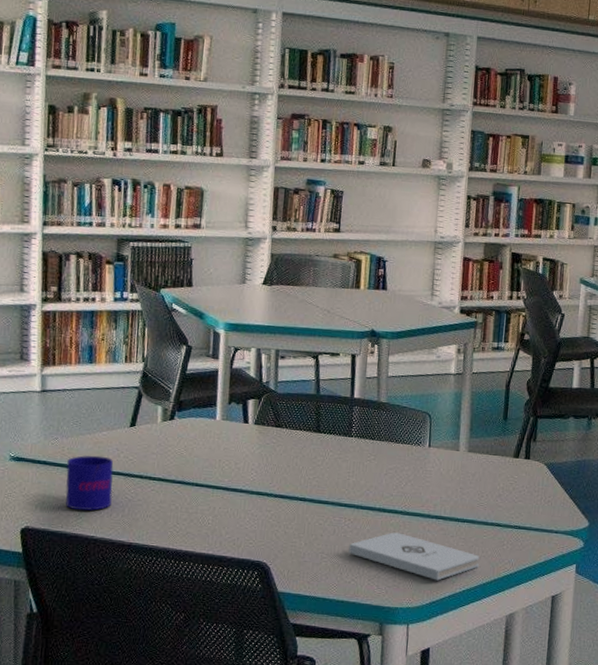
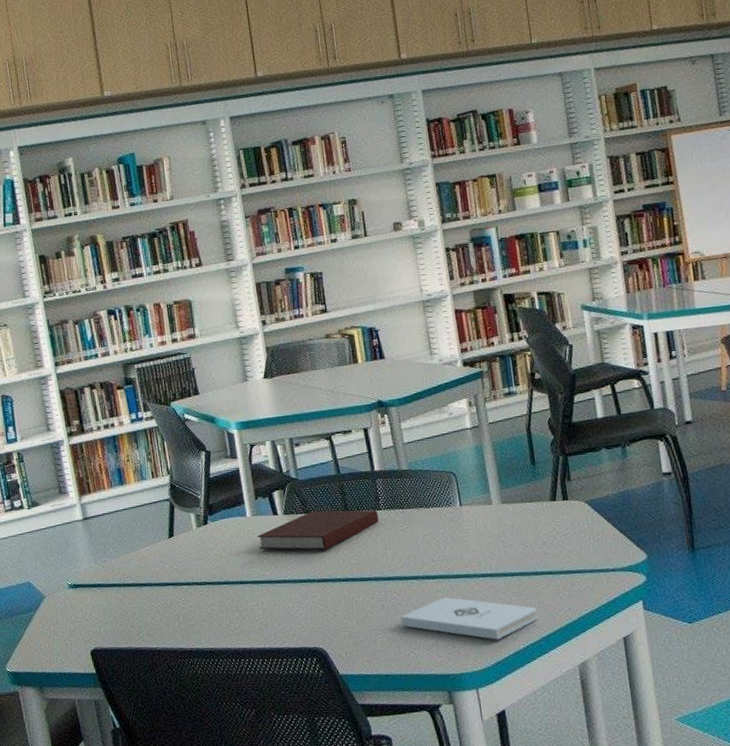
mug: present [65,455,114,511] -> none [118,570,167,625]
notebook: none [222,426,349,467] -> present [257,510,379,551]

